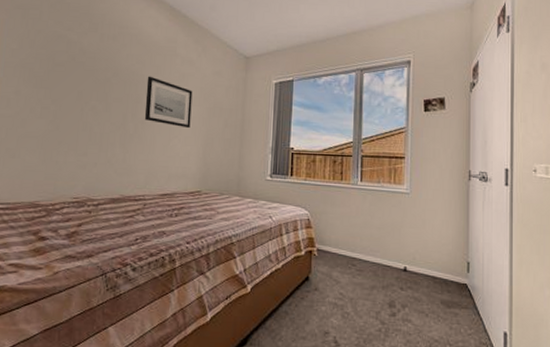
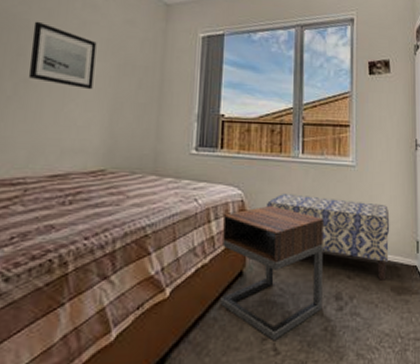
nightstand: none [290,224,379,335] -> present [220,205,323,342]
bench: none [329,215,442,294] -> present [267,194,390,280]

